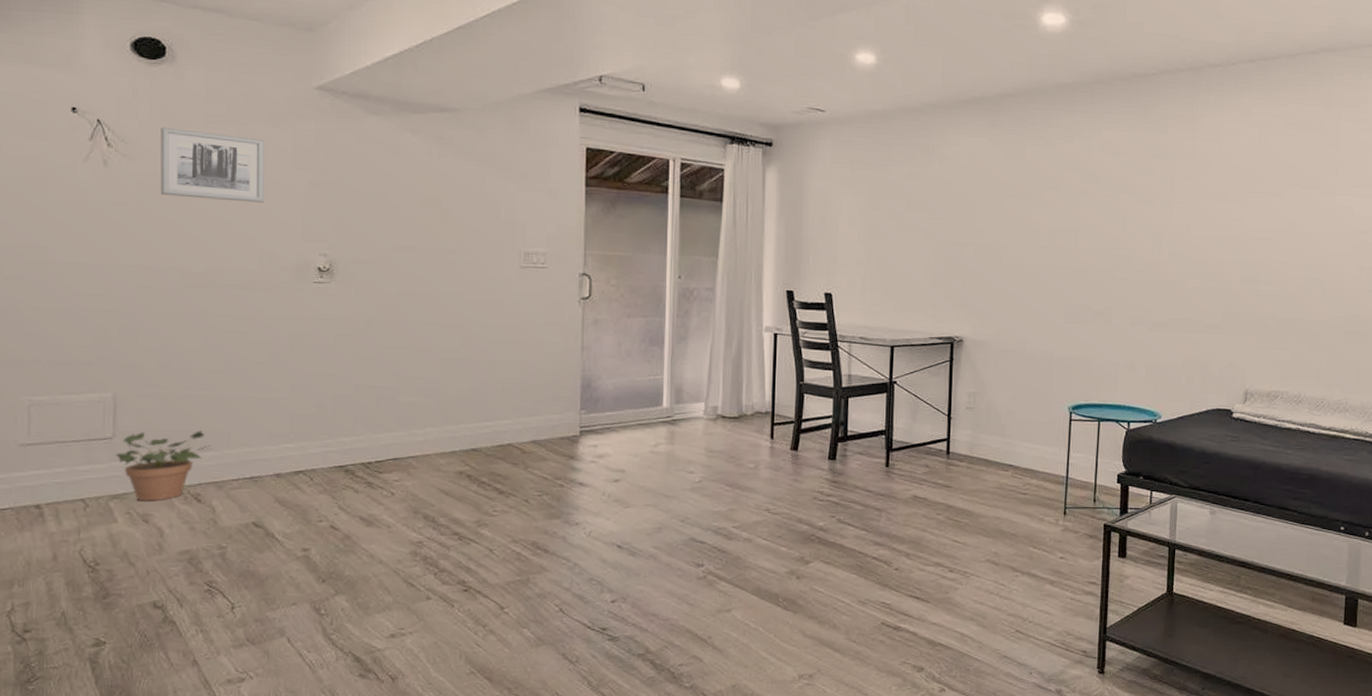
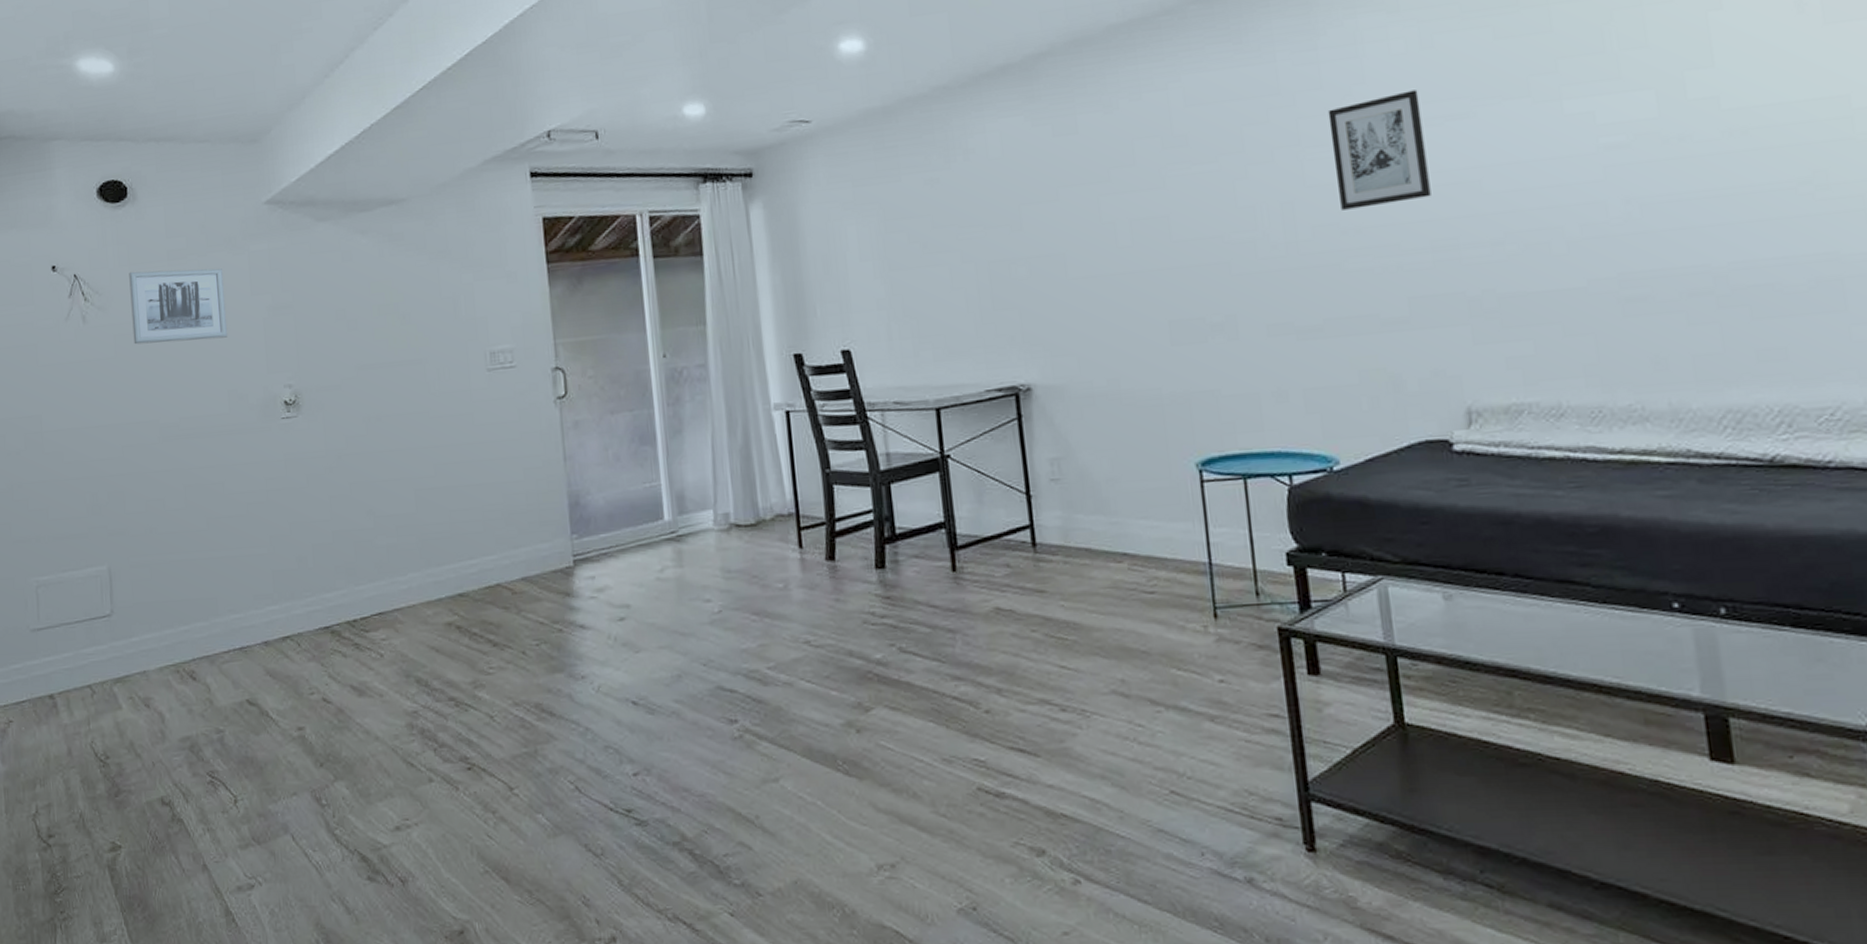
potted plant: present [115,431,213,501] -> none [115,599,202,683]
wall art: none [1191,171,1252,246] -> present [1327,89,1431,210]

